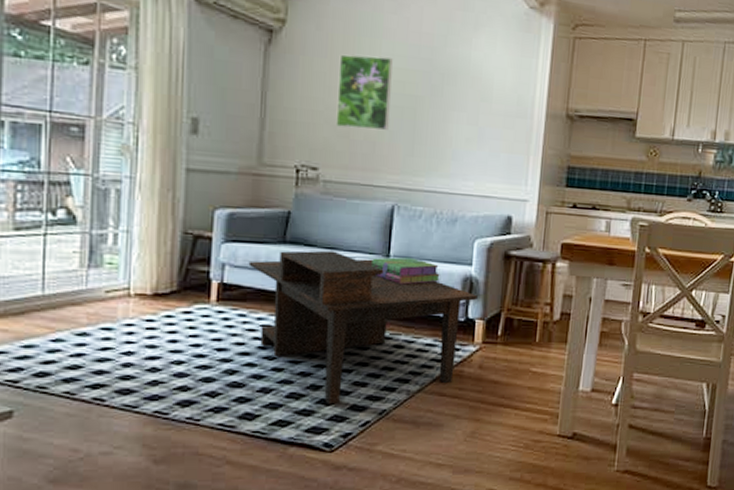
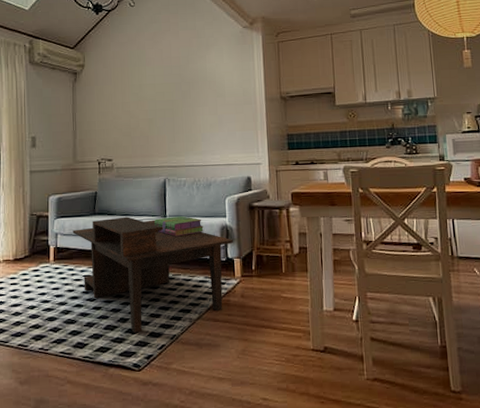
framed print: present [335,54,393,131] -> none [119,78,156,129]

